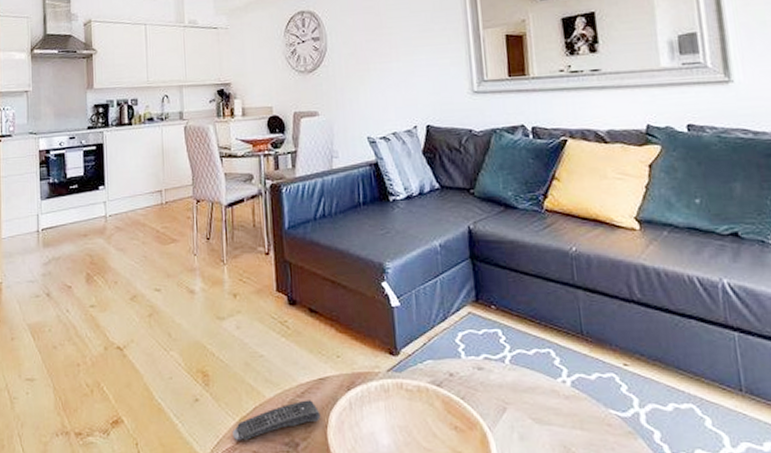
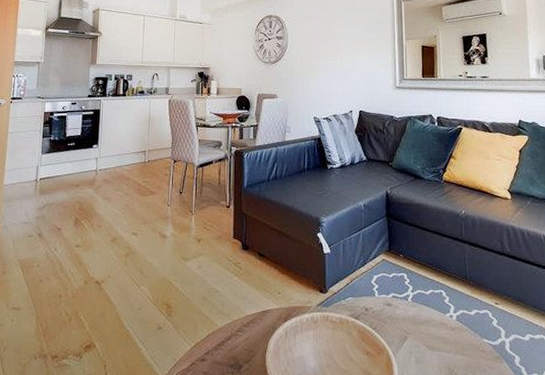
remote control: present [233,400,321,441] -> none [188,329,261,364]

